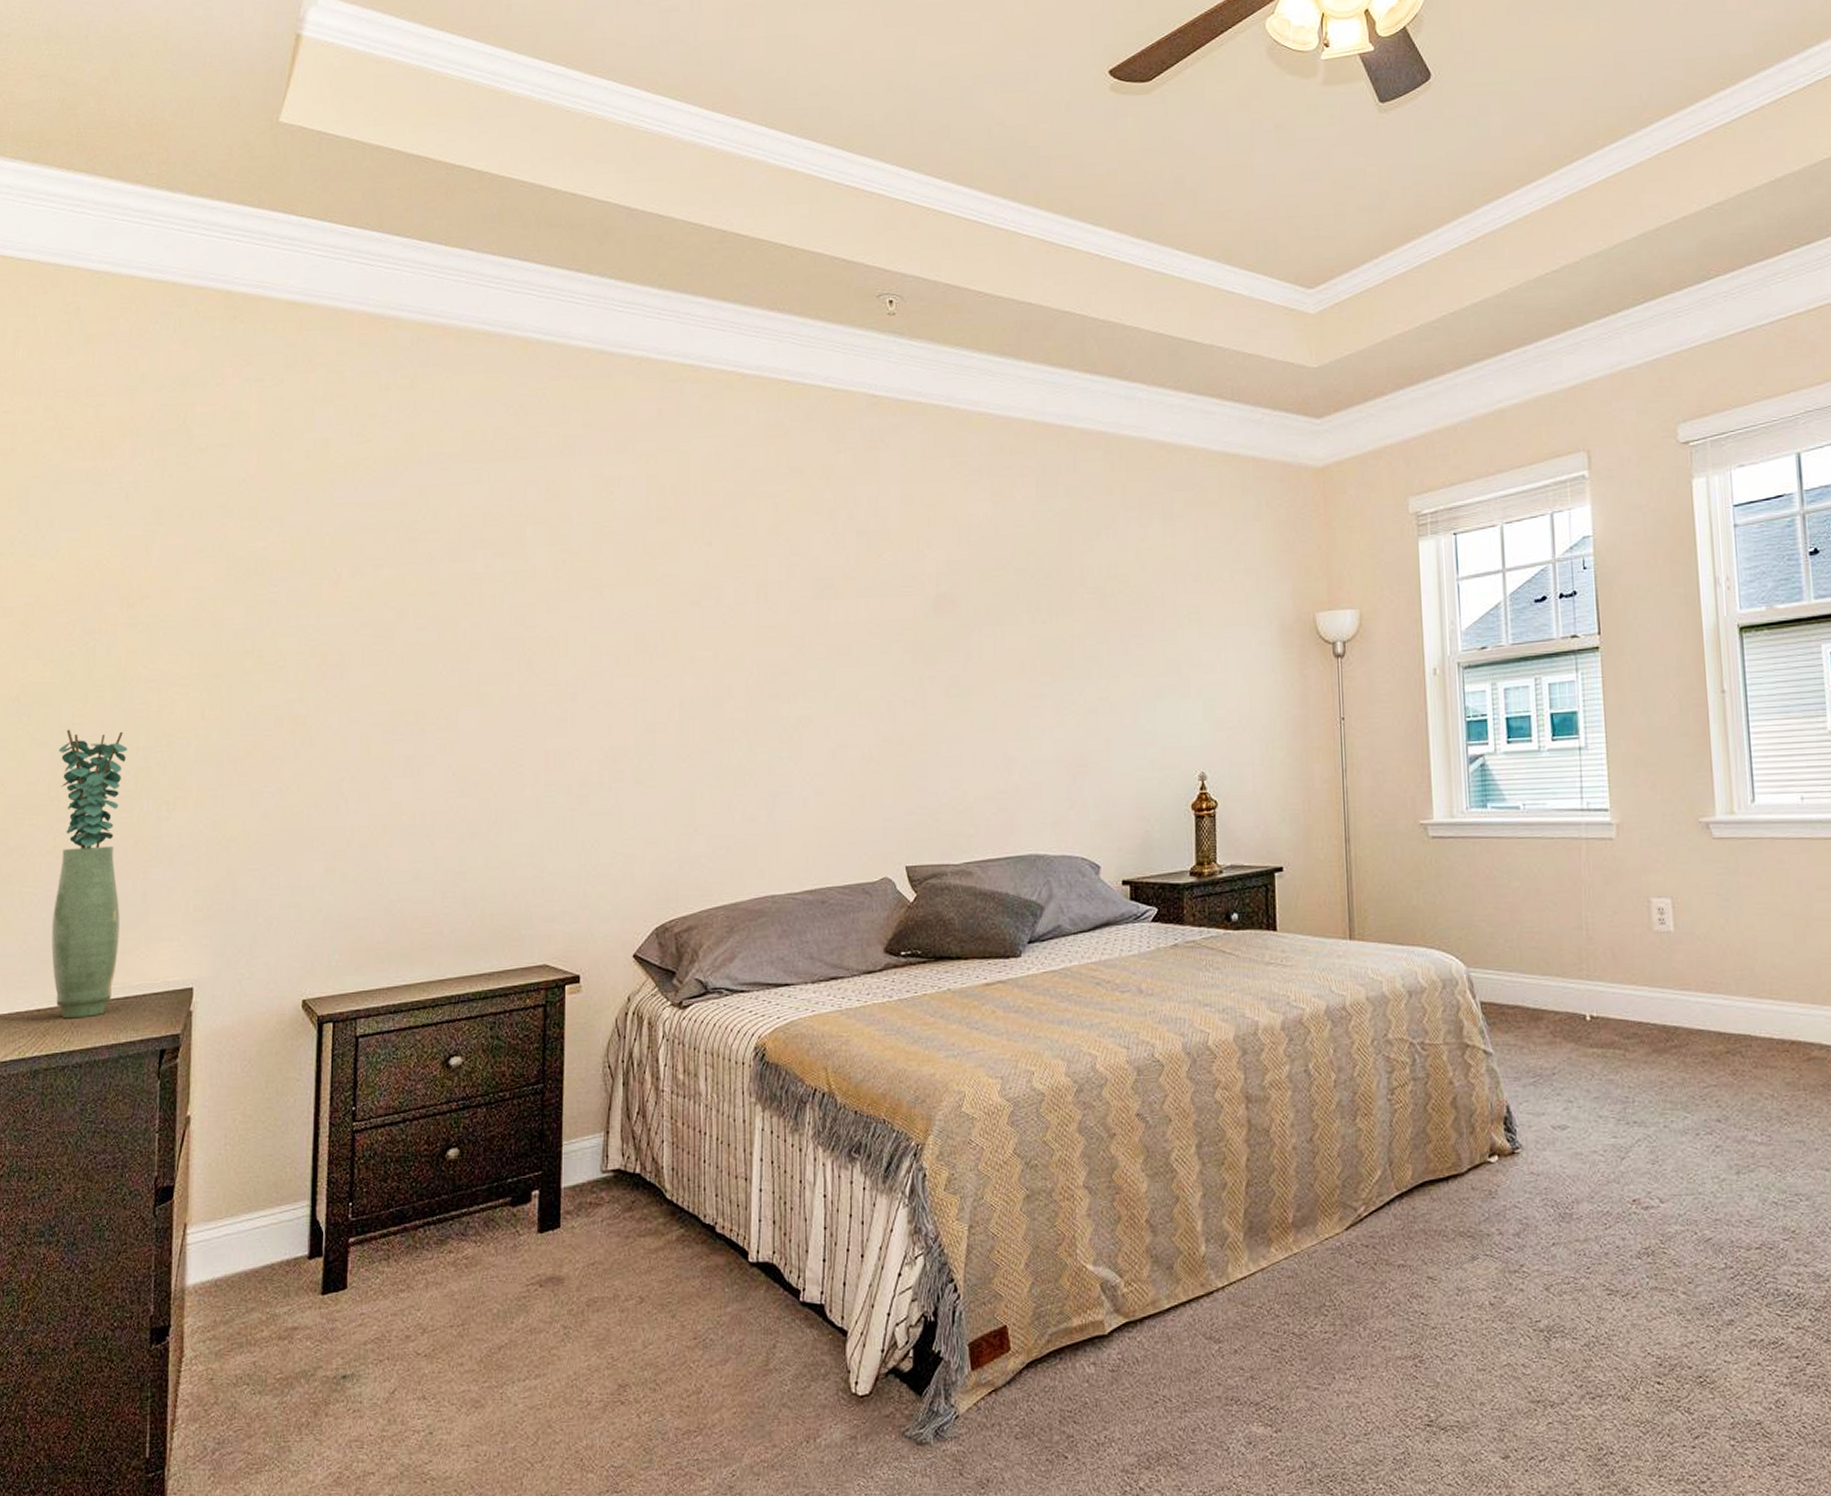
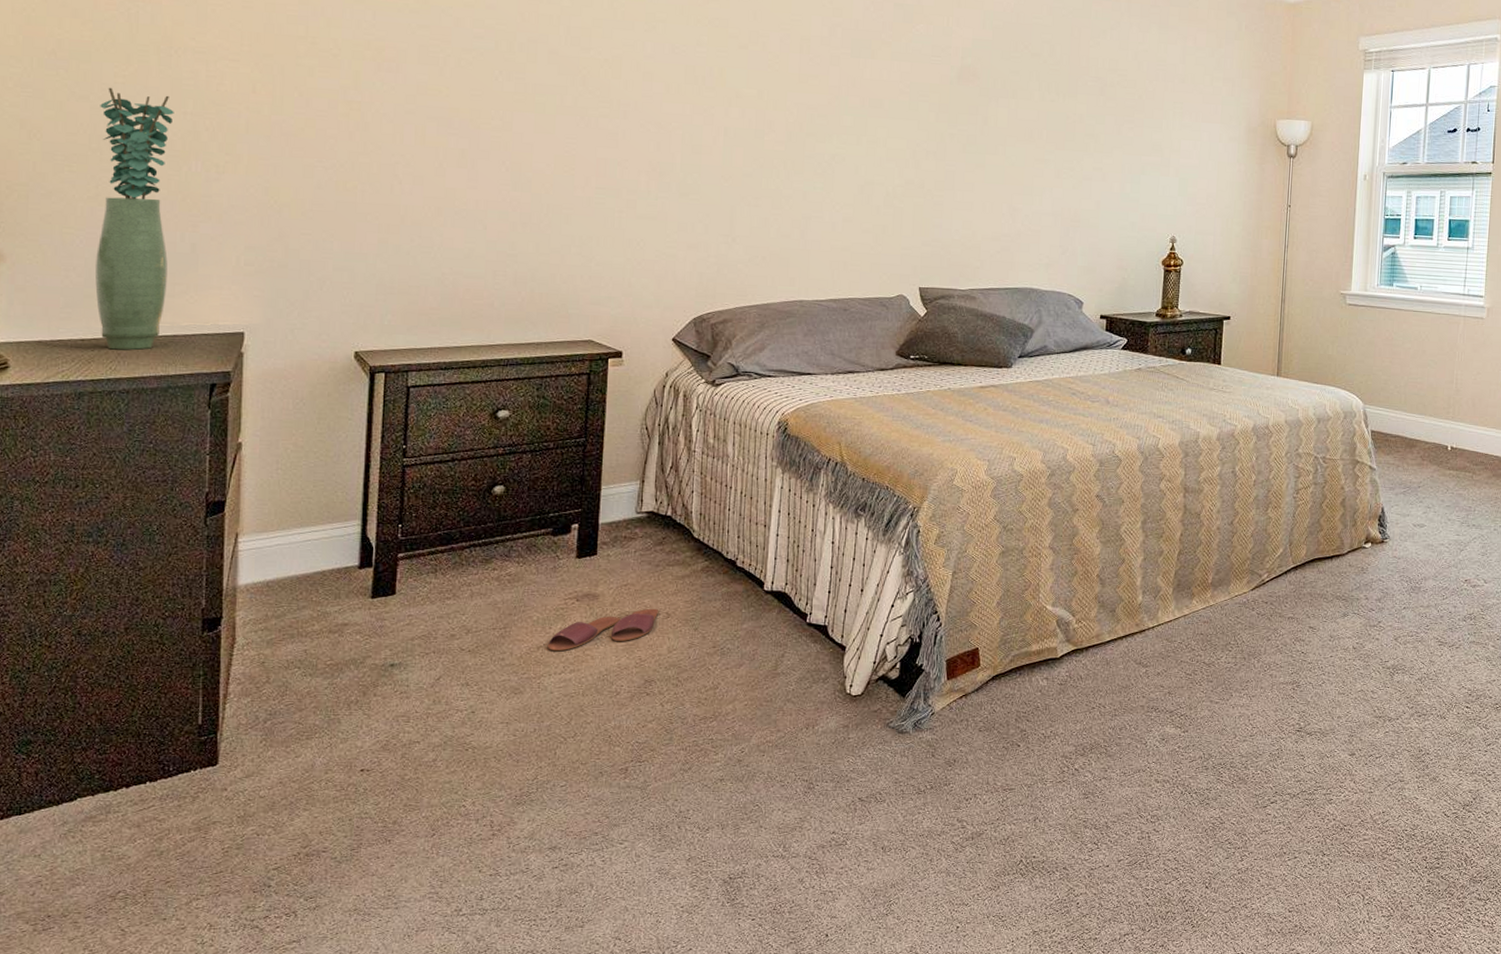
slippers: none [509,1291,630,1352] -> present [547,608,658,652]

